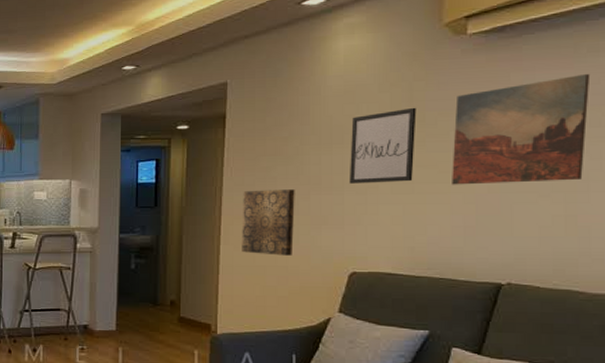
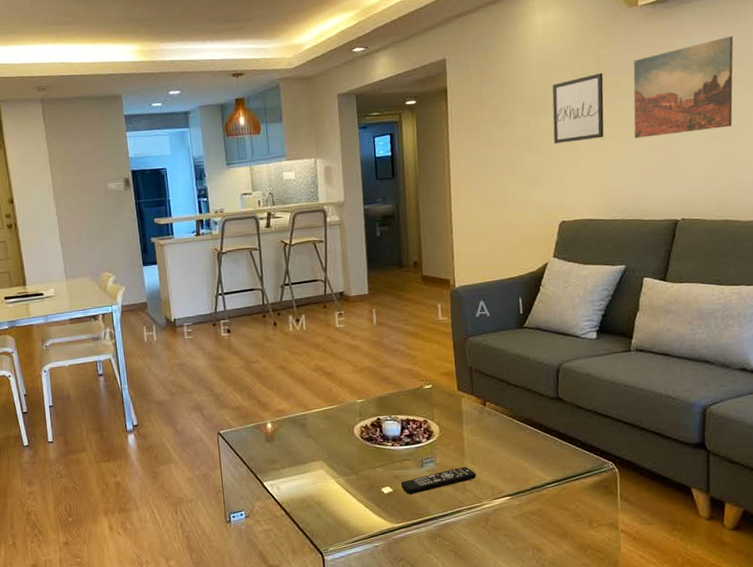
wall art: present [242,189,295,256] -> none [467,152,513,213]

